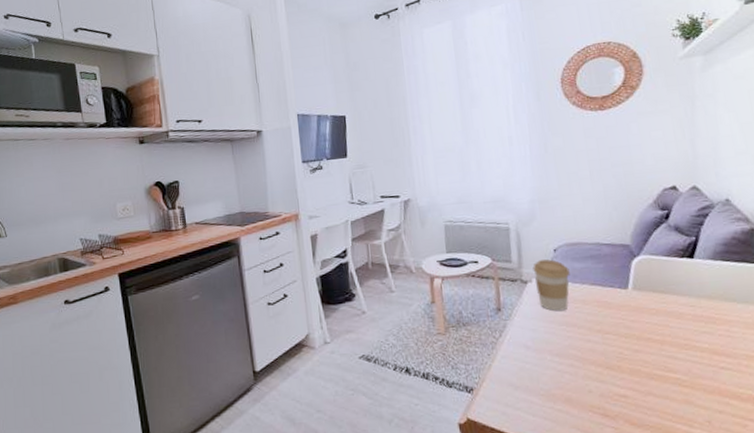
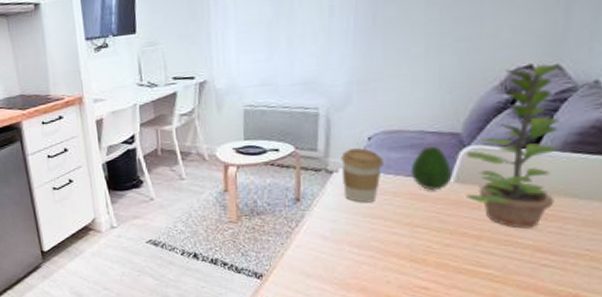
fruit: none [594,257,629,298] -> present [410,146,451,191]
plant: none [636,185,718,332] -> present [465,64,559,229]

